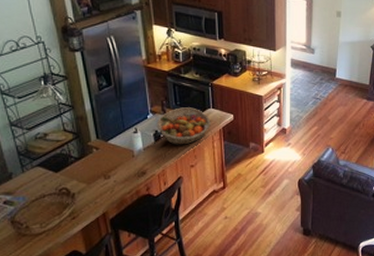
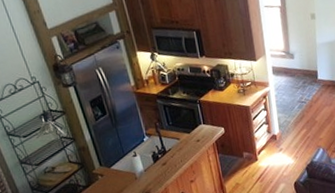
fruit basket: present [157,107,211,145] -> none [153,125,204,163]

